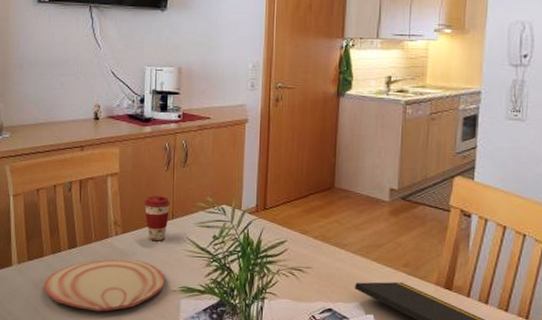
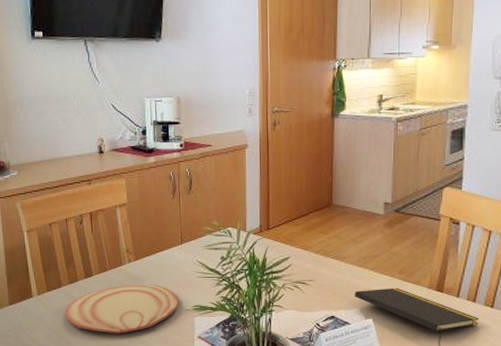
coffee cup: present [143,195,170,241] -> none [153,223,178,266]

